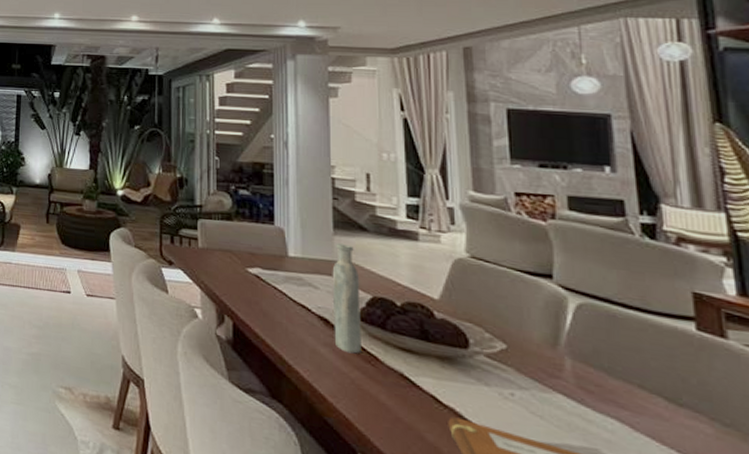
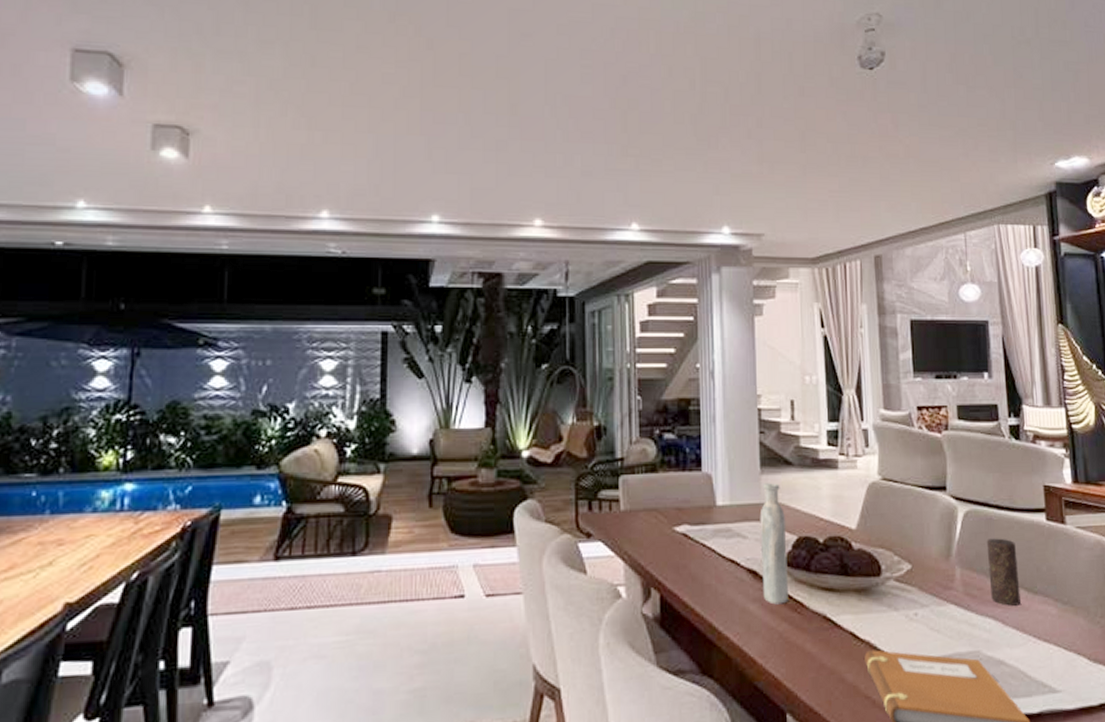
candle: none [608,336,657,414] -> present [986,538,1020,606]

